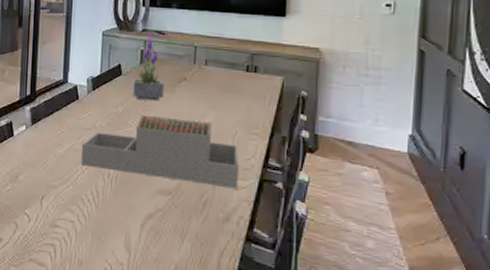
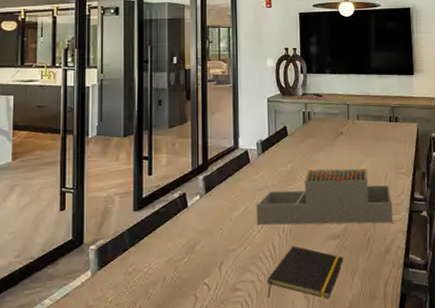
notepad: none [86,194,174,256] -> present [267,246,344,299]
potted plant: present [132,34,165,101] -> none [297,97,326,157]

